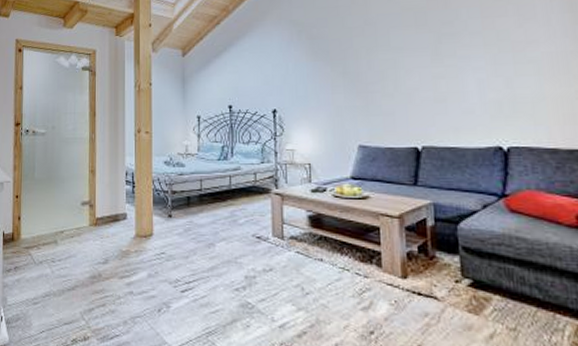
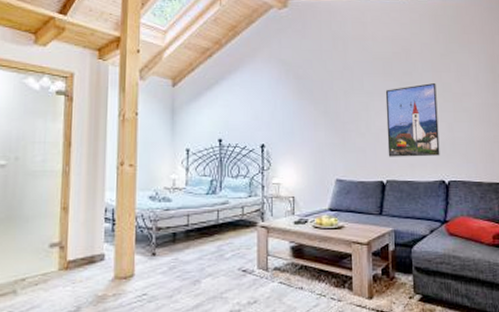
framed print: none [418,30,495,120] -> present [385,82,440,157]

